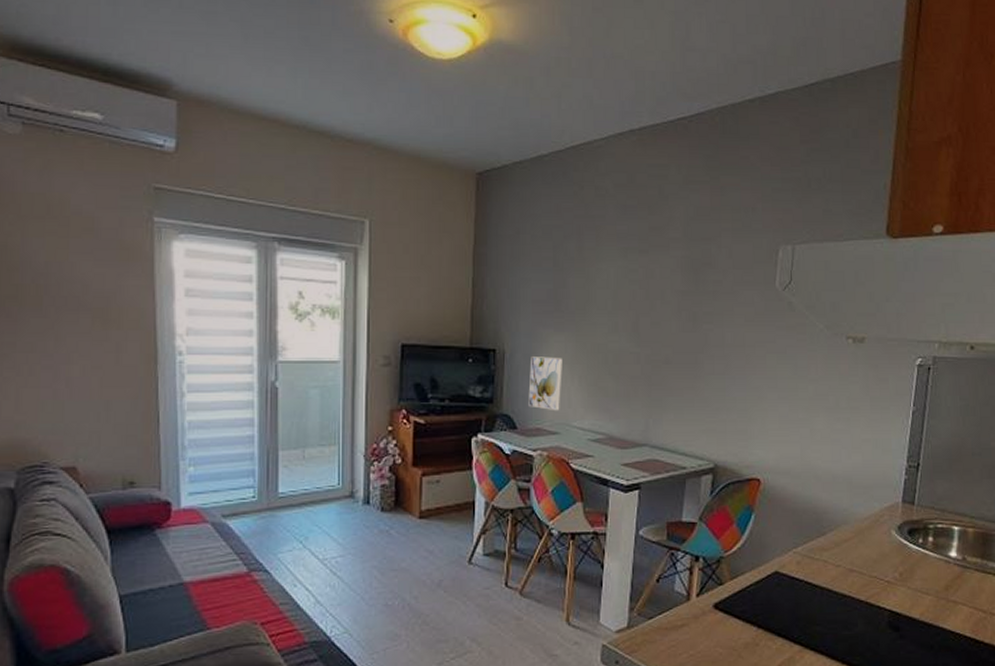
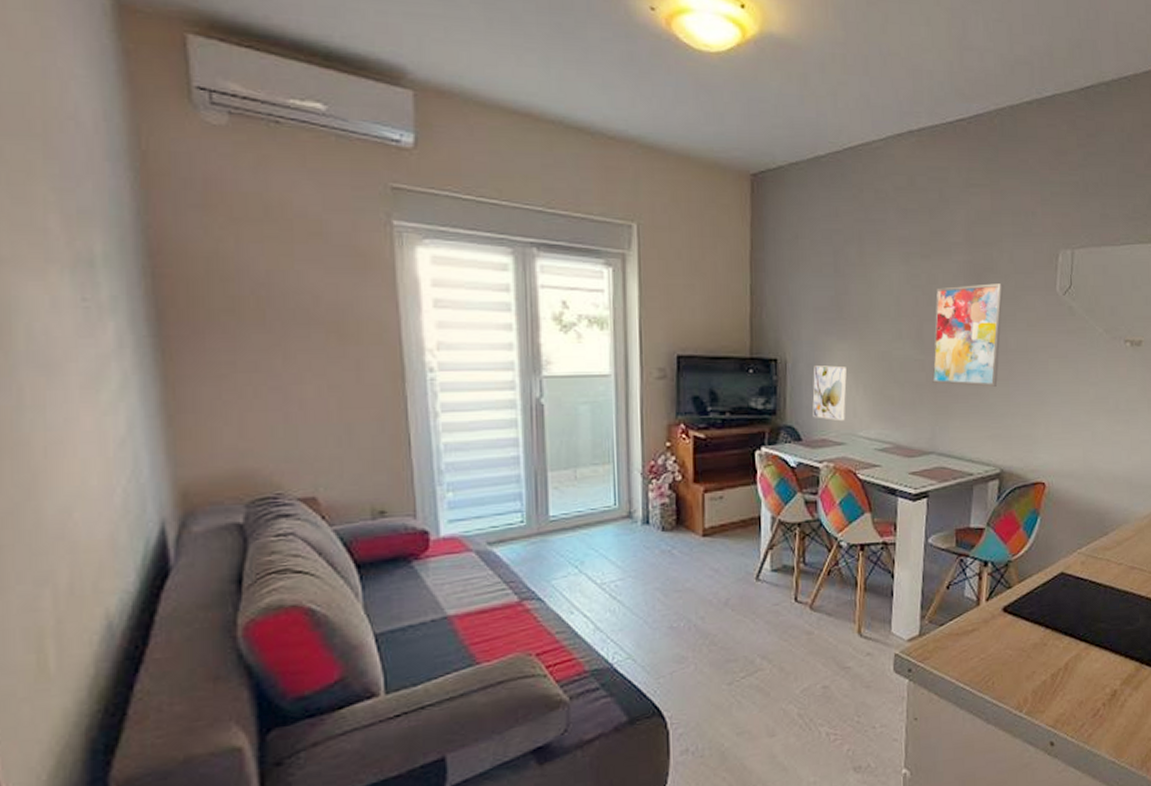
wall art: none [646,278,721,381] -> present [931,283,1004,387]

